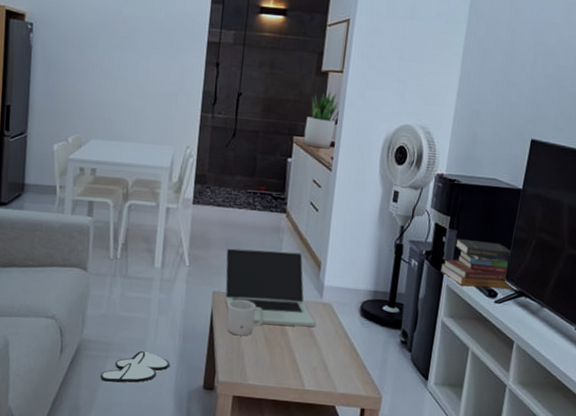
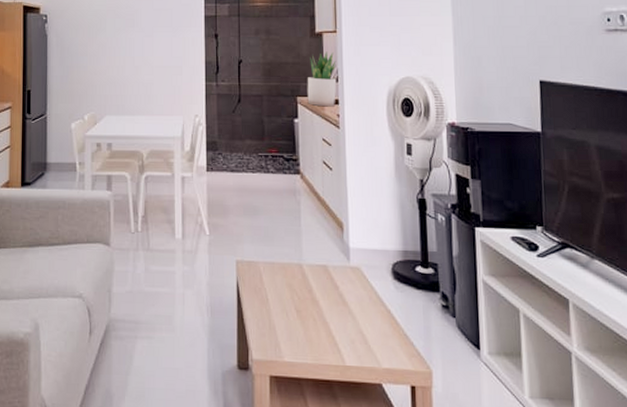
slippers: present [101,350,170,383] -> none [131,328,200,365]
laptop: present [225,248,315,328] -> none [245,214,346,295]
mug: present [226,299,265,336] -> none [252,267,292,308]
books: present [441,238,515,290] -> none [471,188,557,242]

